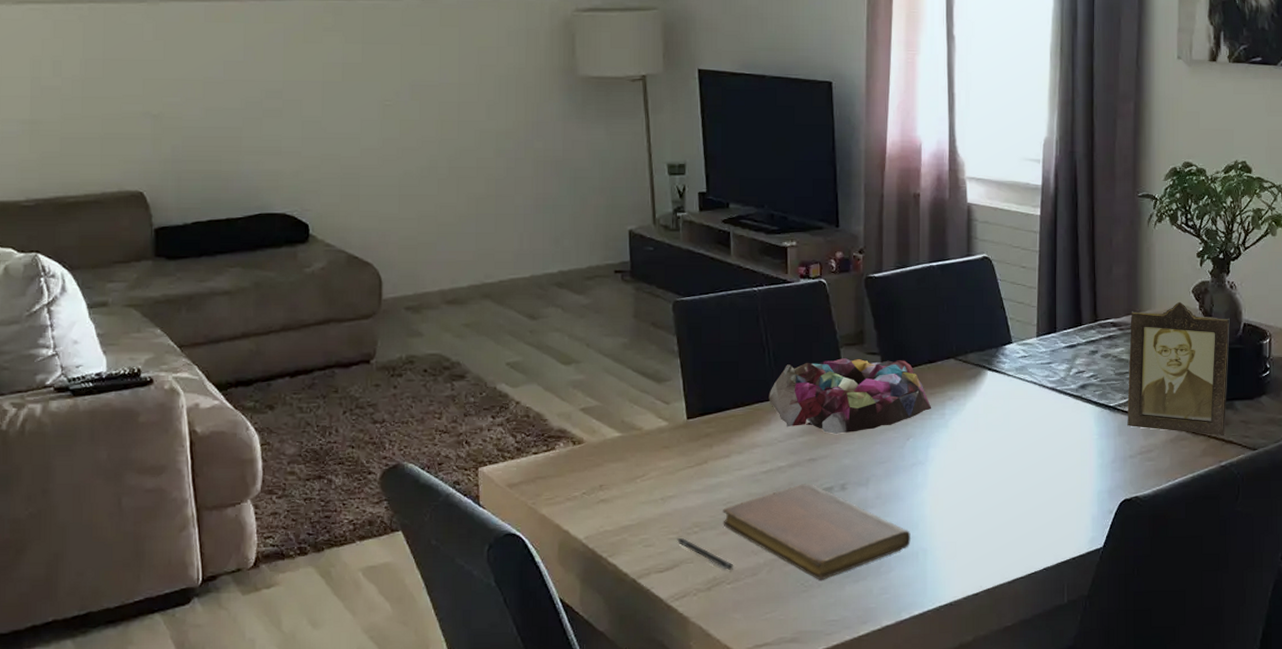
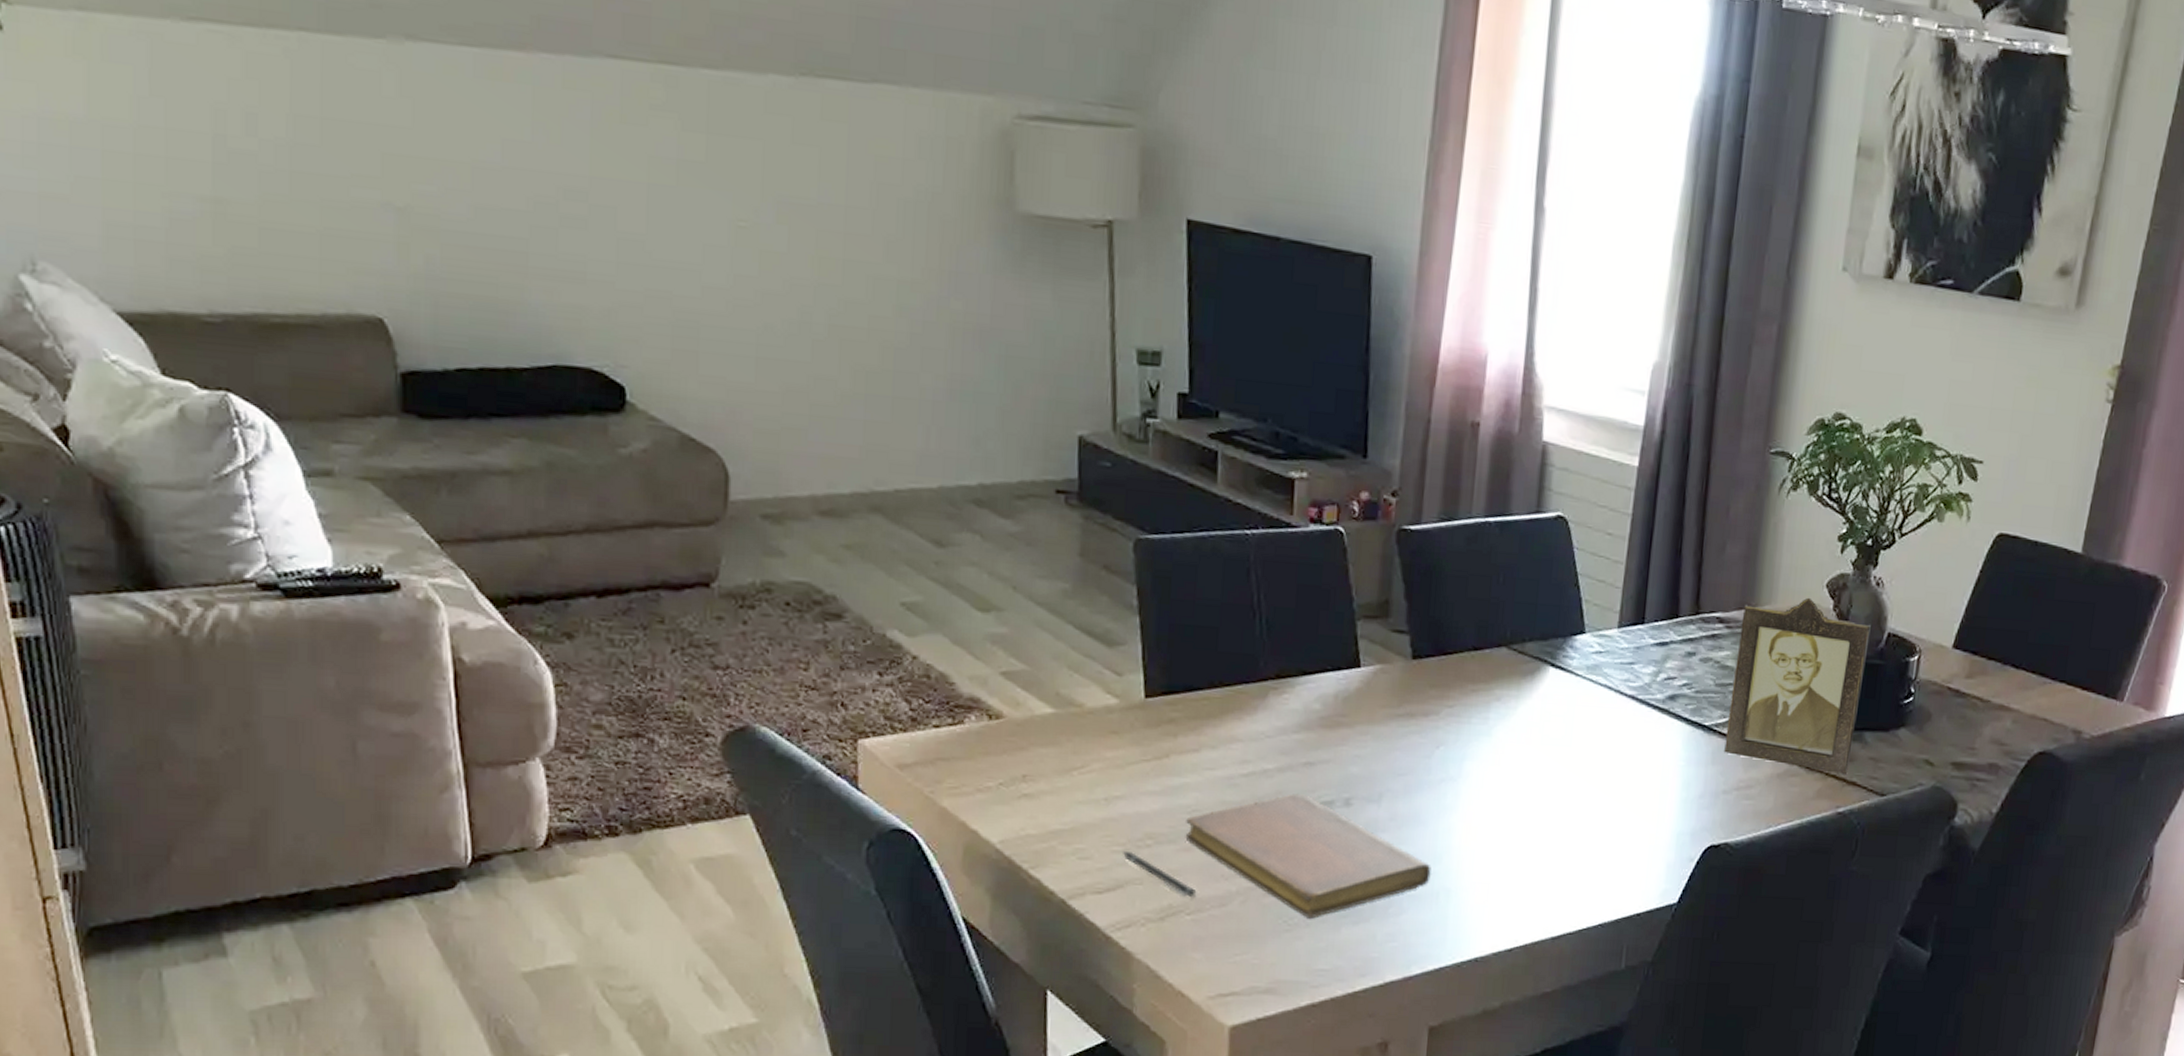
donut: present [768,358,932,435] -> none [1256,634,1473,734]

